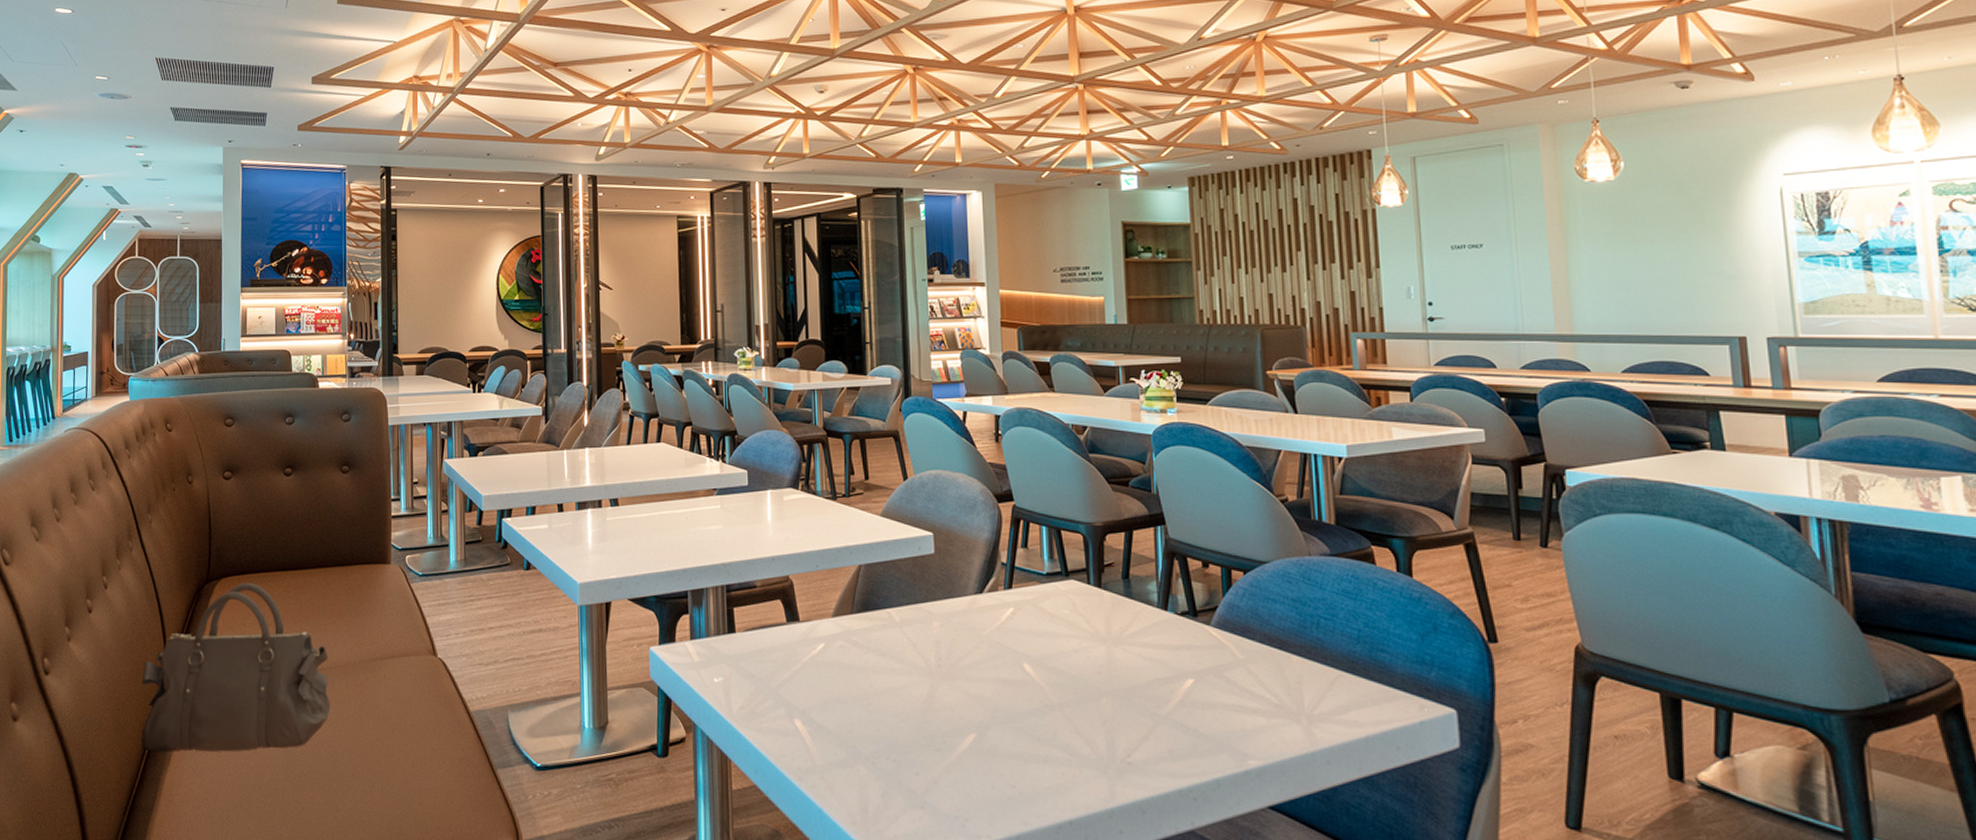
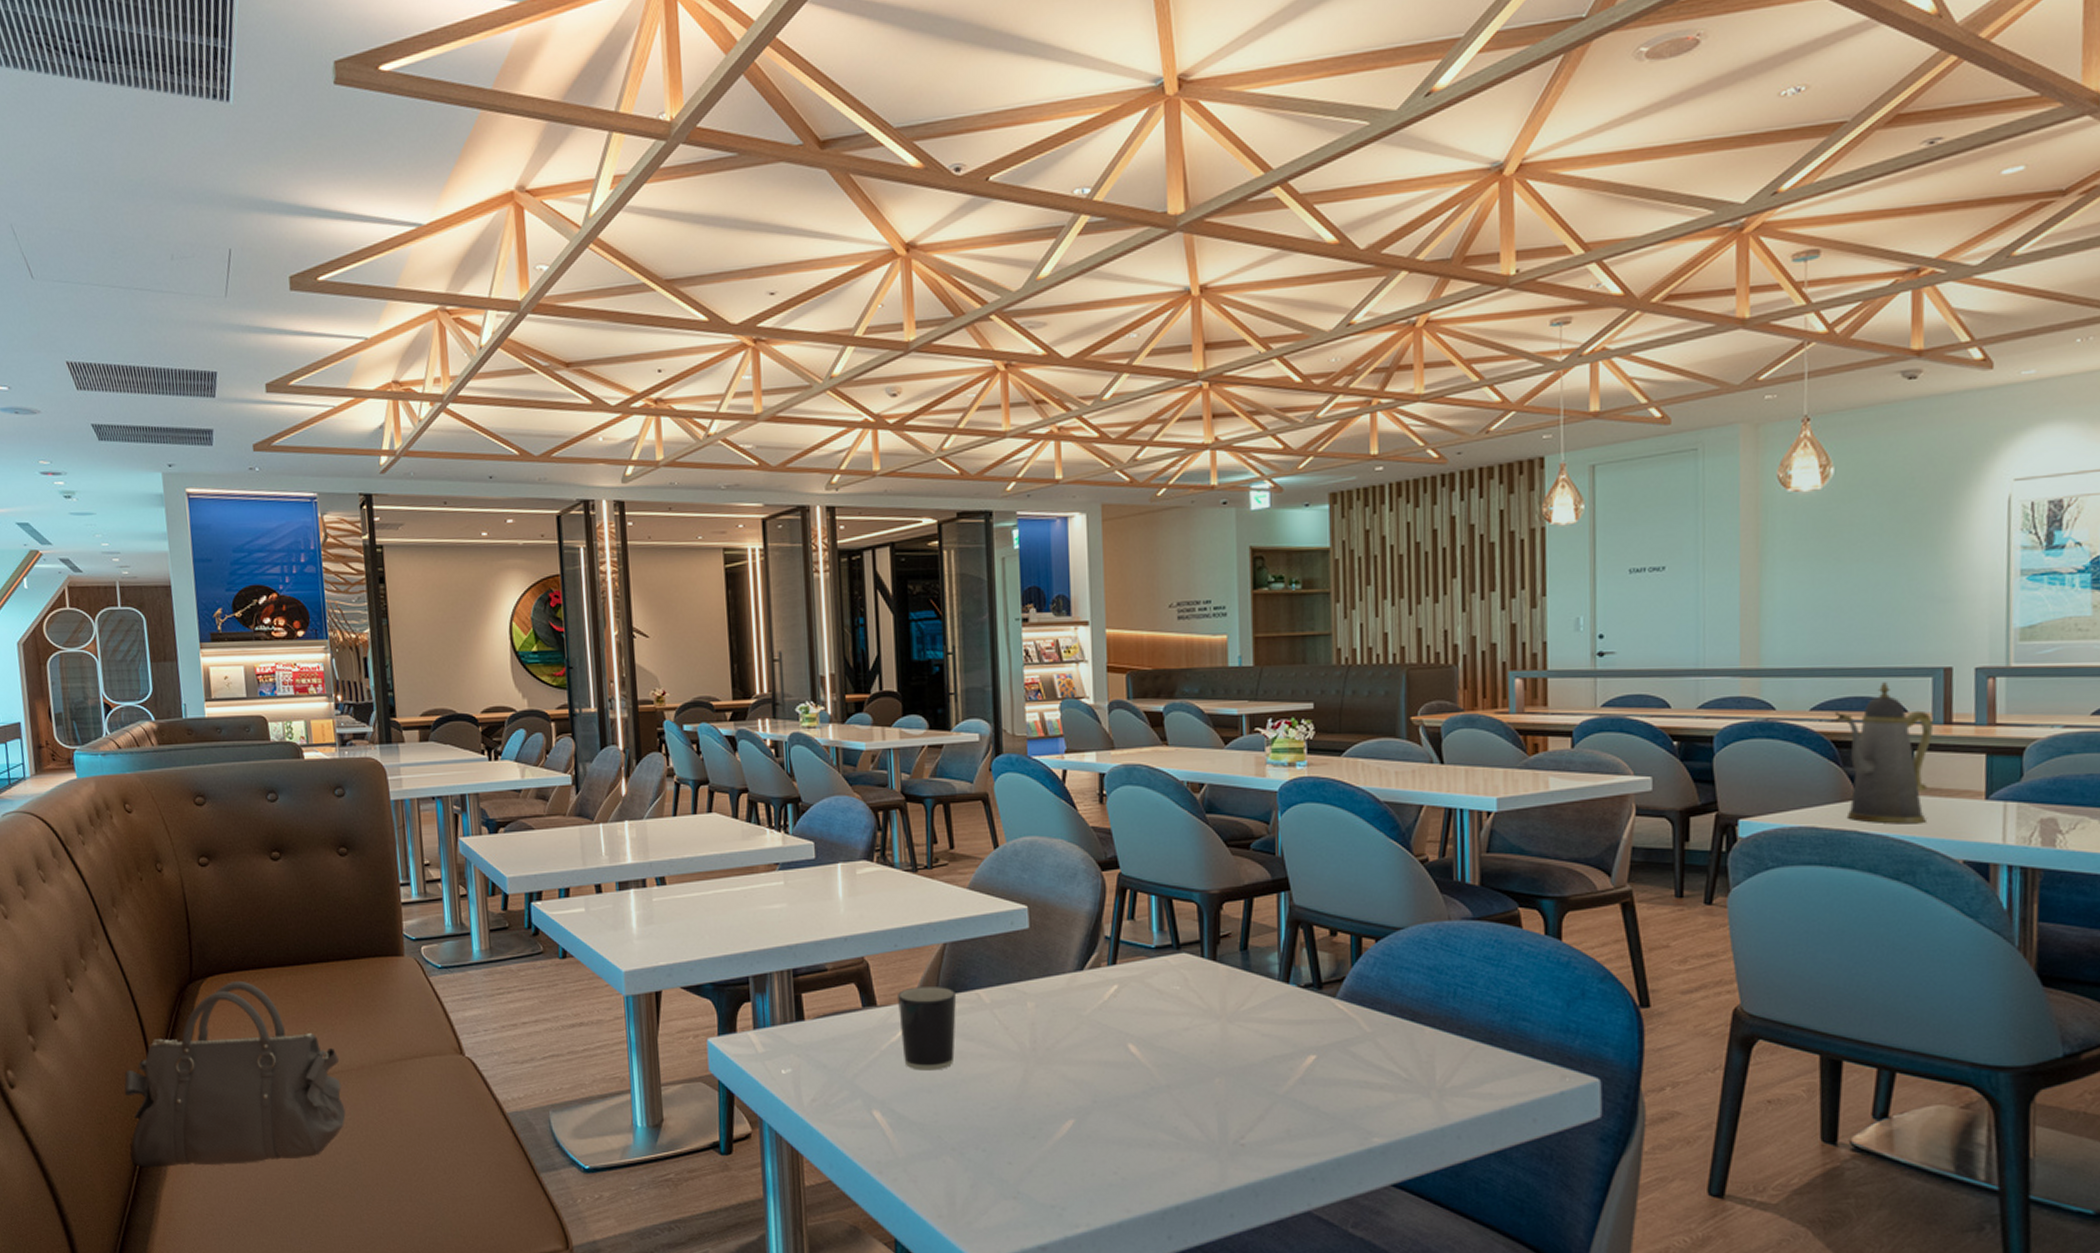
mug: none [817,603,870,683] -> present [896,985,957,1071]
coffee pot: none [1645,349,1737,478] -> present [1835,682,1934,824]

